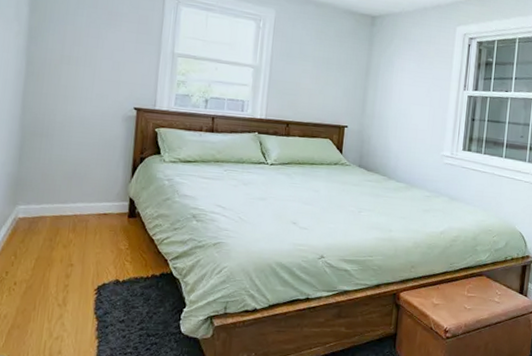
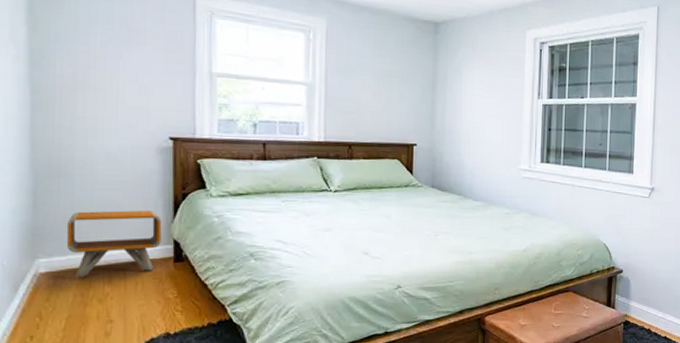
nightstand: none [42,167,121,224] -> present [66,210,162,277]

